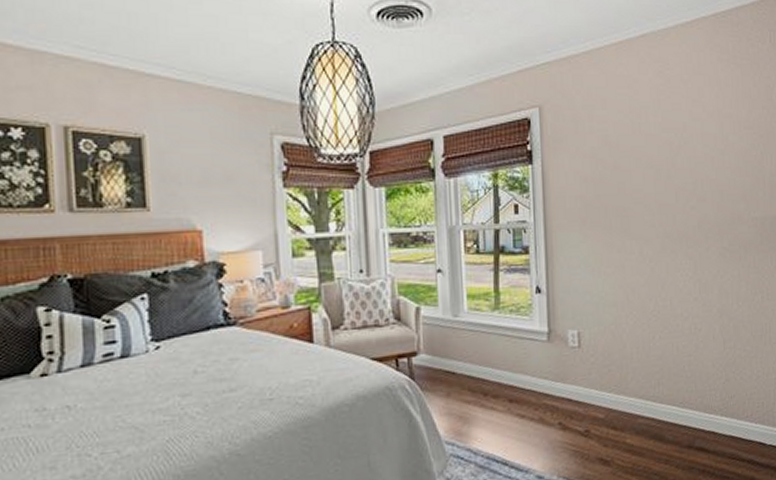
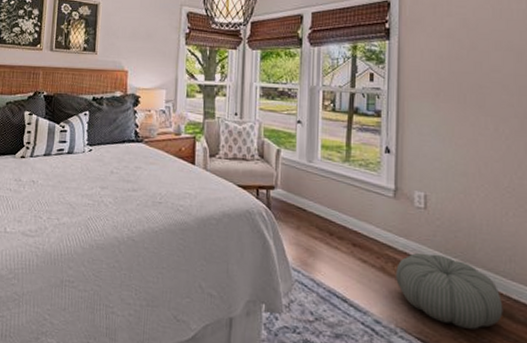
pouf: none [555,392,655,462] -> present [396,252,503,329]

